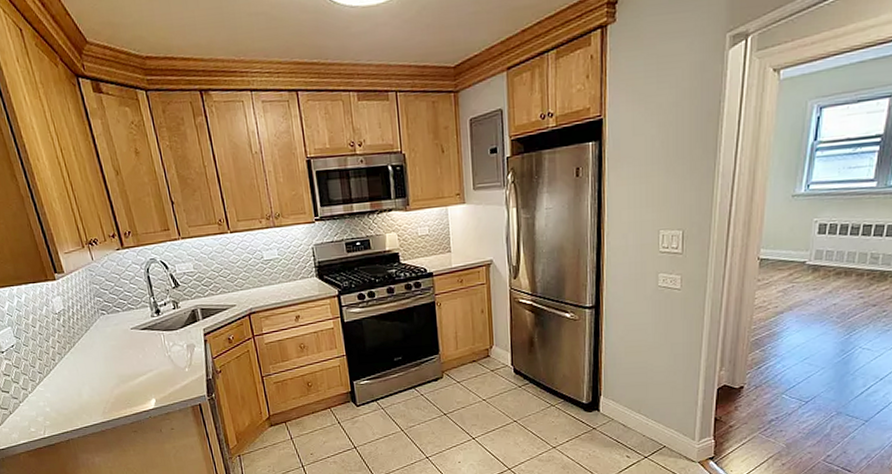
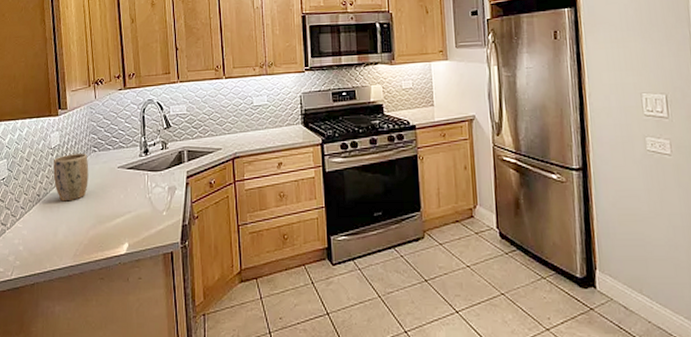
plant pot: none [62,317,104,365] -> present [53,154,89,202]

